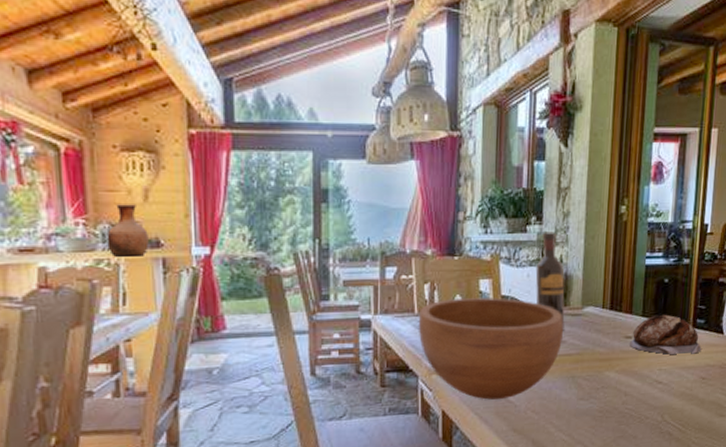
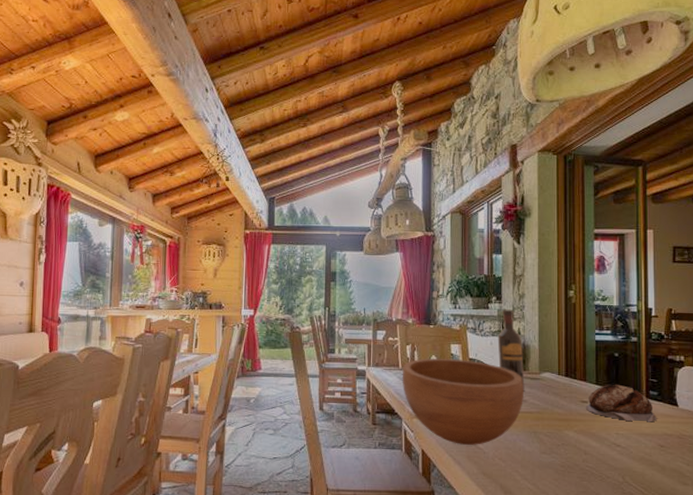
vase: present [106,204,149,257] -> none [189,279,215,314]

